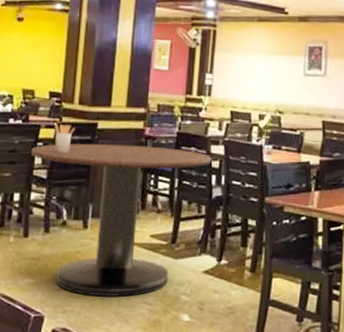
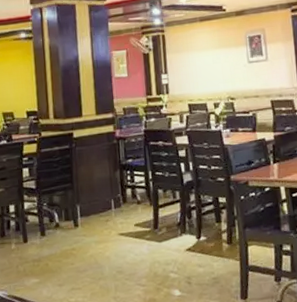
dining table: present [31,143,212,297] -> none [19,144,179,286]
utensil holder: present [55,123,76,154] -> none [36,138,55,164]

